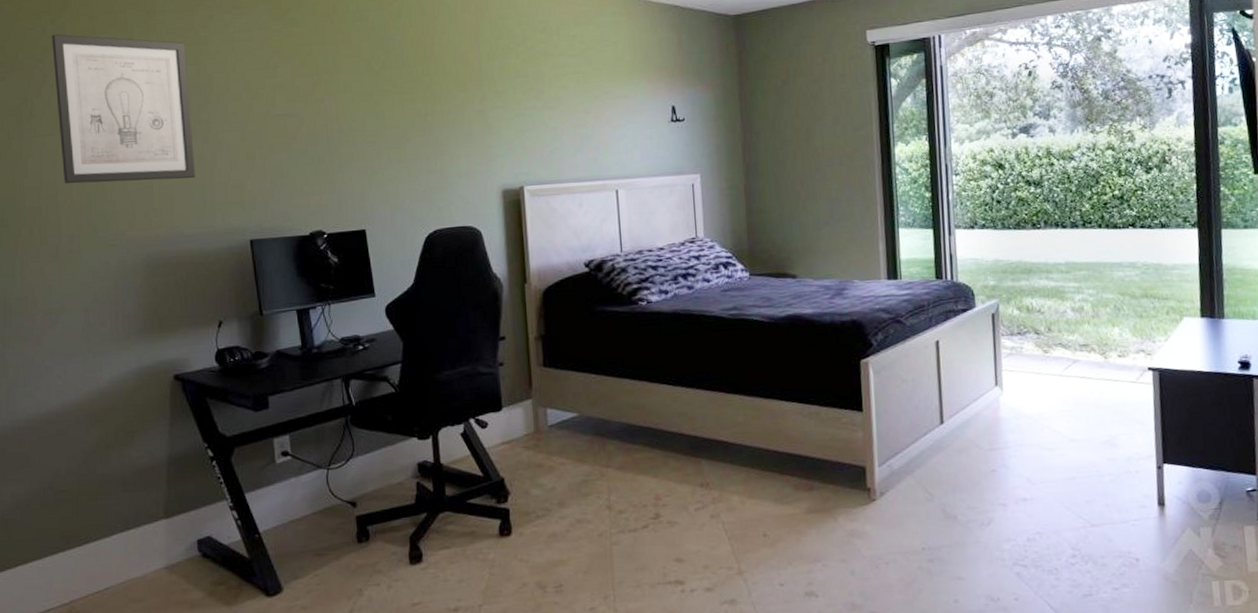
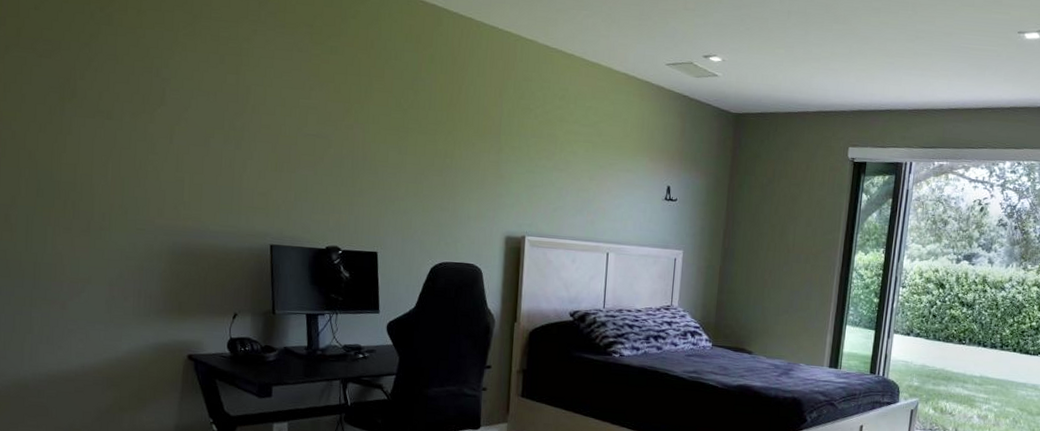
wall art: present [51,34,195,184] -> none [99,22,227,180]

